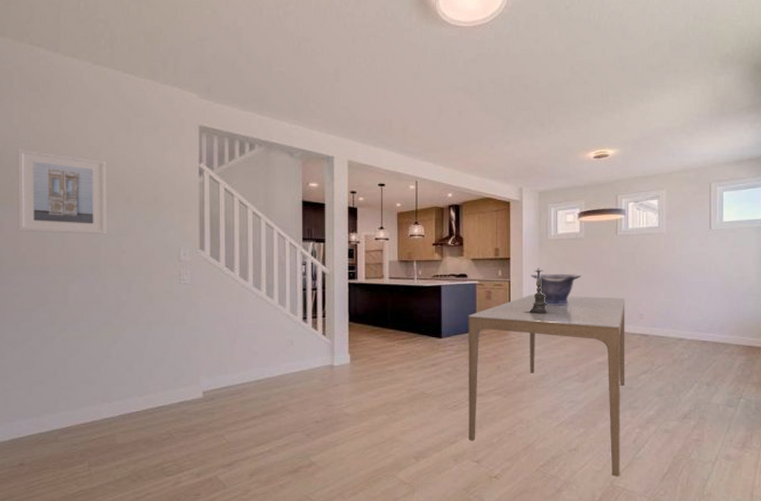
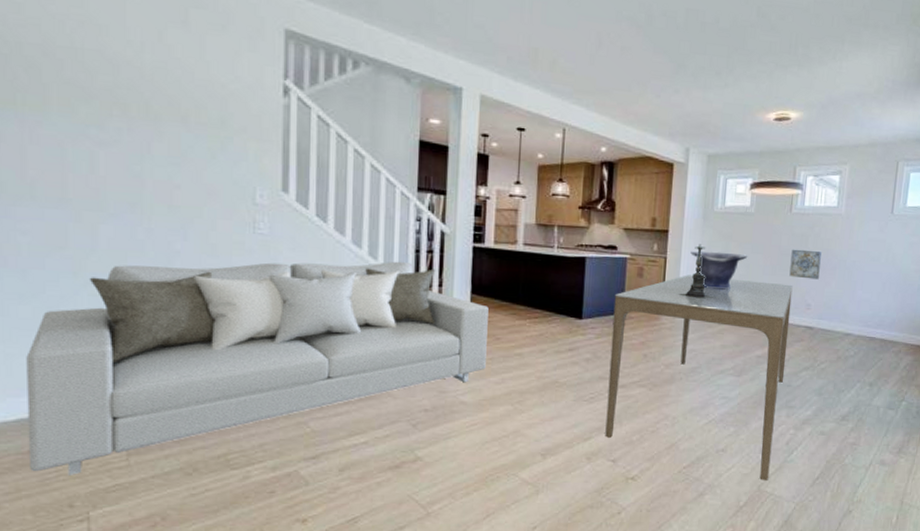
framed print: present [17,149,107,235] -> none [22,33,154,162]
sofa: none [18,298,364,483] -> present [26,261,489,475]
wall art: none [621,266,648,292] -> present [789,249,822,280]

